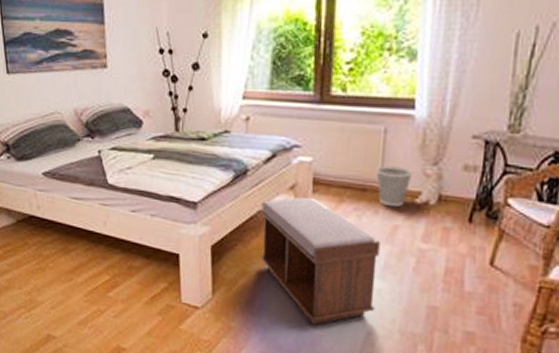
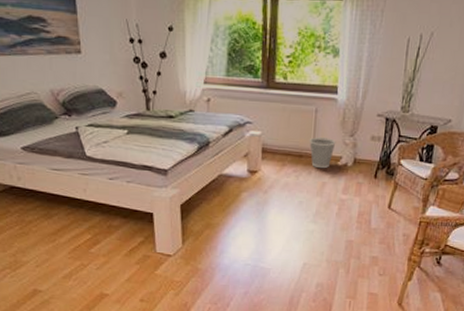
bench: present [260,197,380,325] -> none [221,163,313,261]

